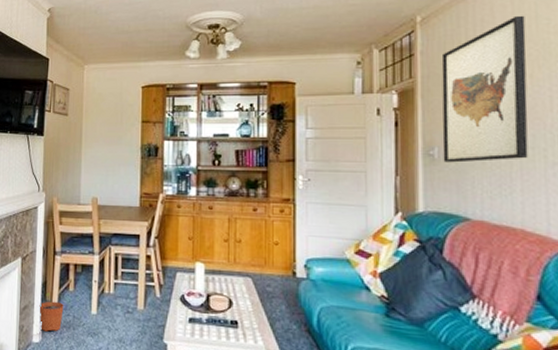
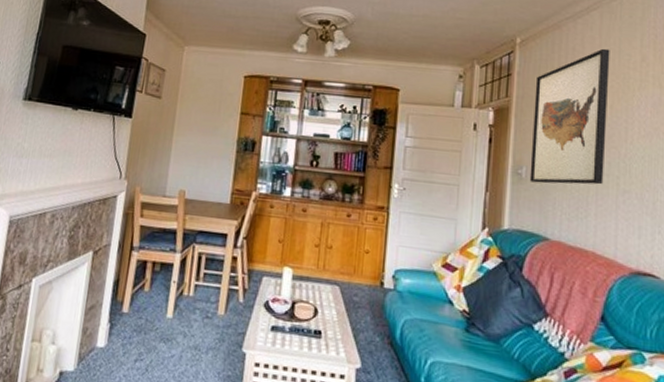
plant pot: present [39,293,64,332] -> none [107,292,137,336]

